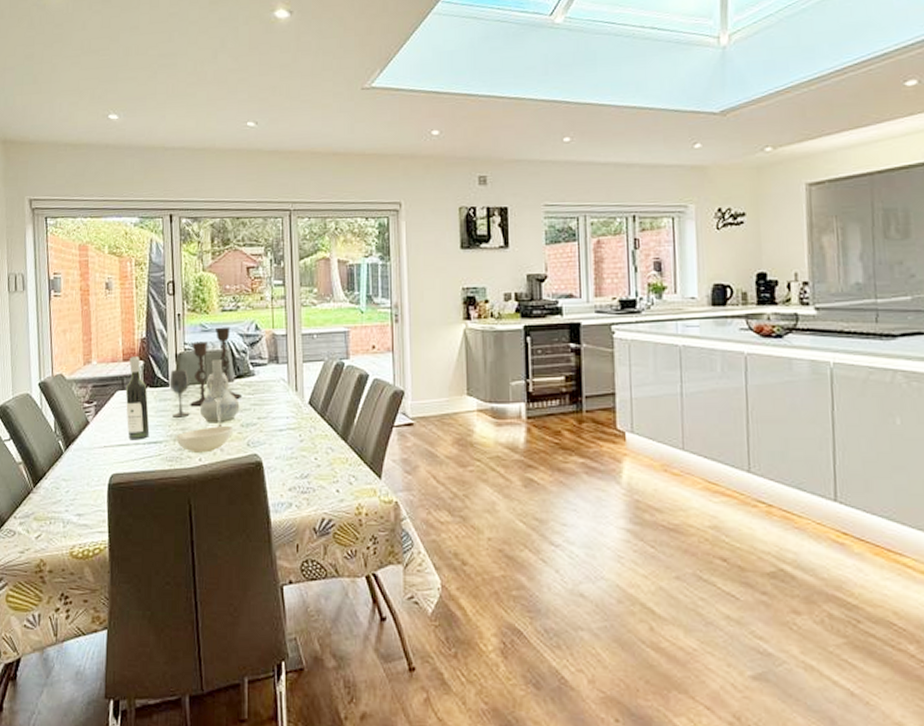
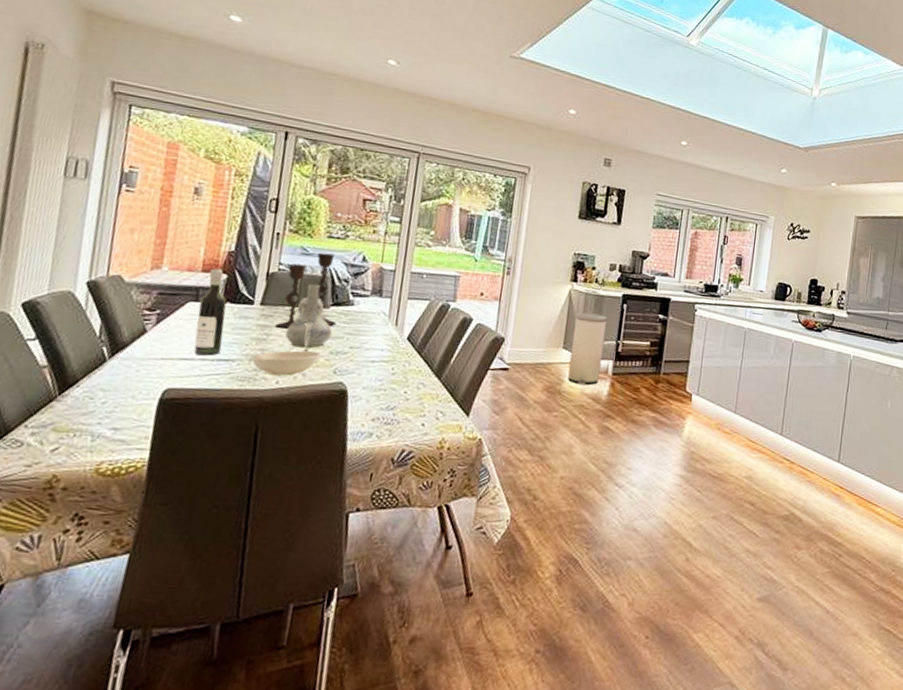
wine glass: present [169,369,190,418] -> none [252,288,279,338]
pedal bin: none [475,352,512,434] -> present [568,312,607,385]

